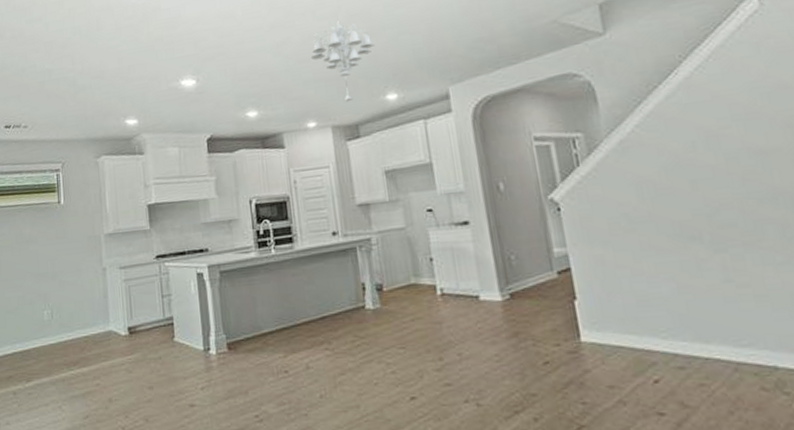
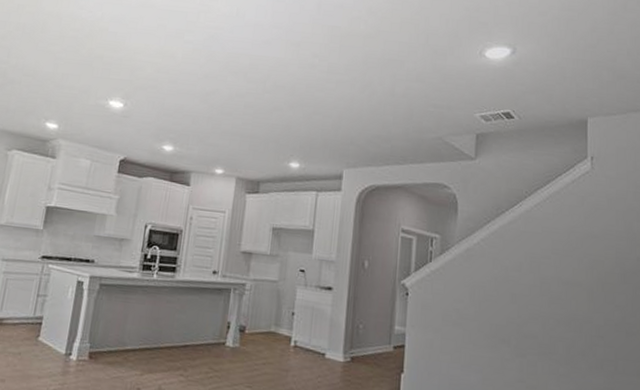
chandelier: present [310,21,375,102] -> none [233,88,291,160]

